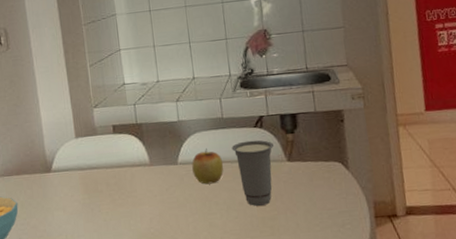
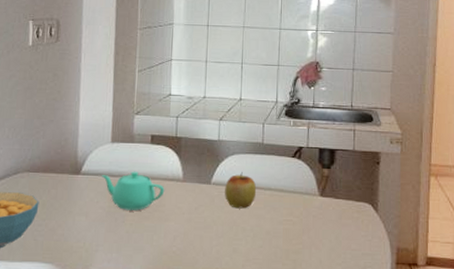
teapot: none [71,162,134,200] -> present [101,171,165,211]
cup: present [231,140,274,206] -> none [267,170,309,237]

